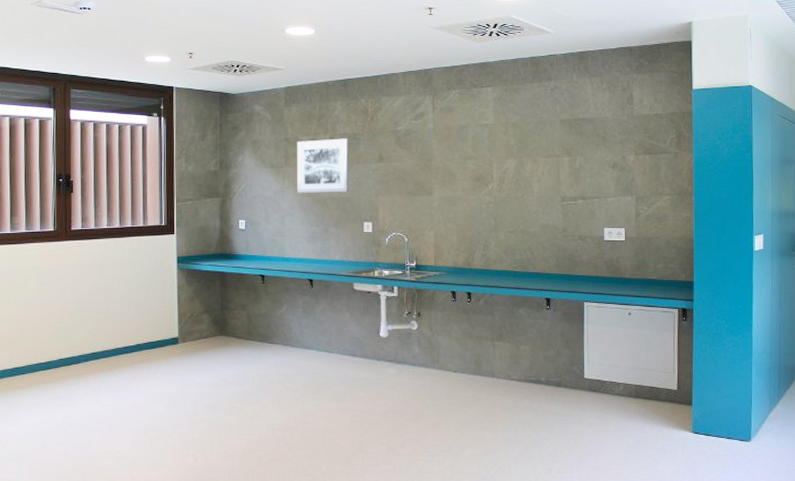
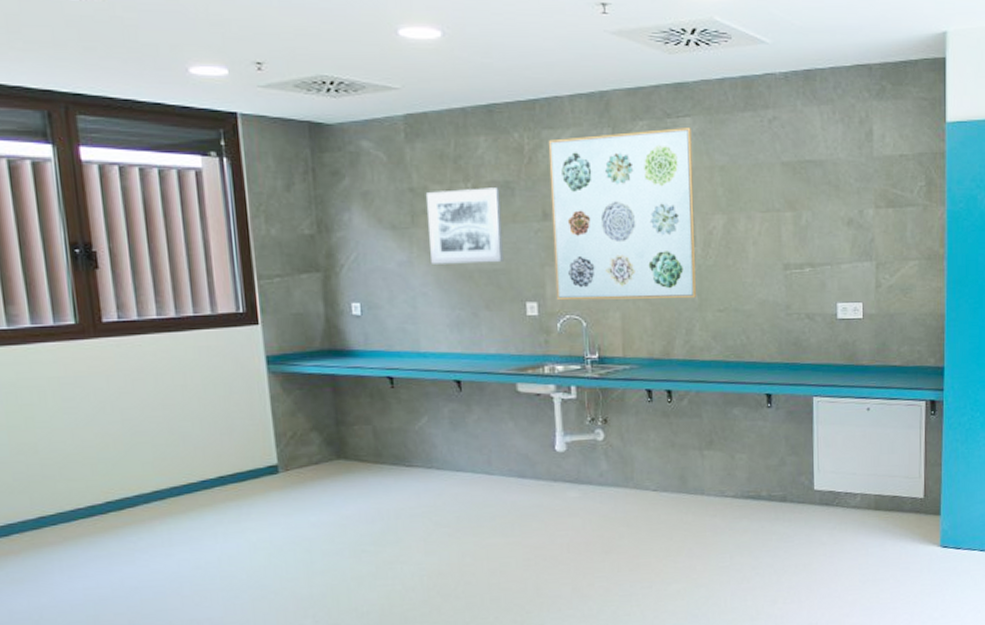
wall art: none [385,95,493,222] -> present [548,128,697,301]

